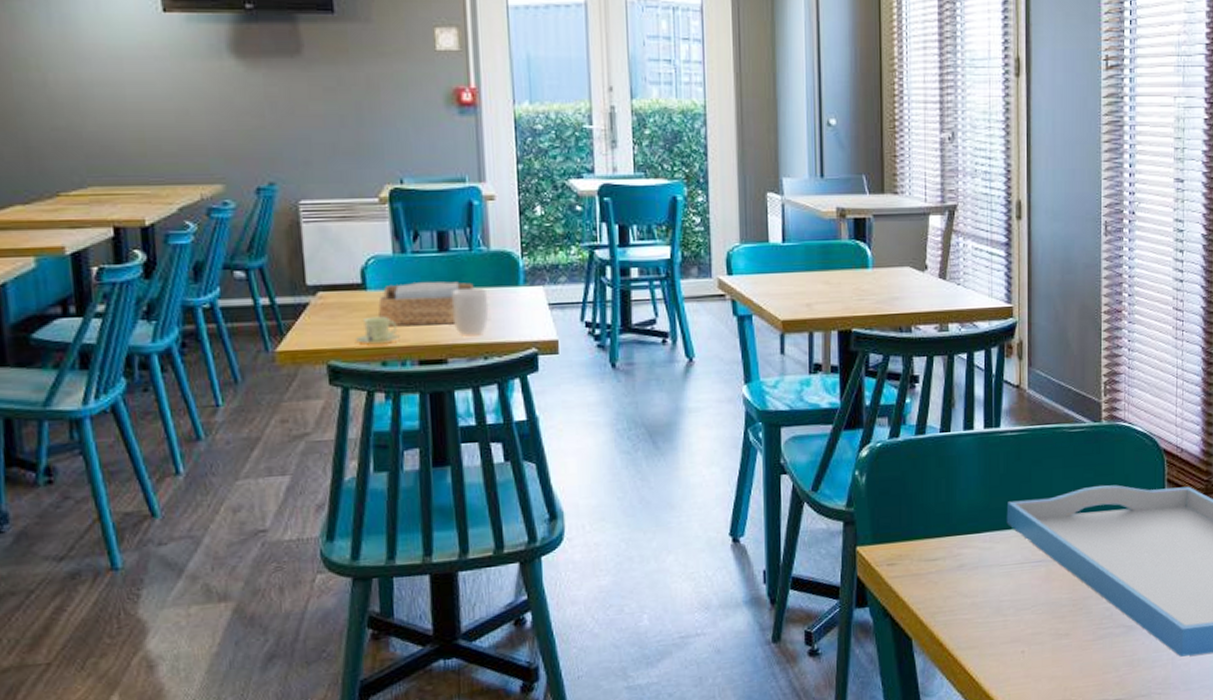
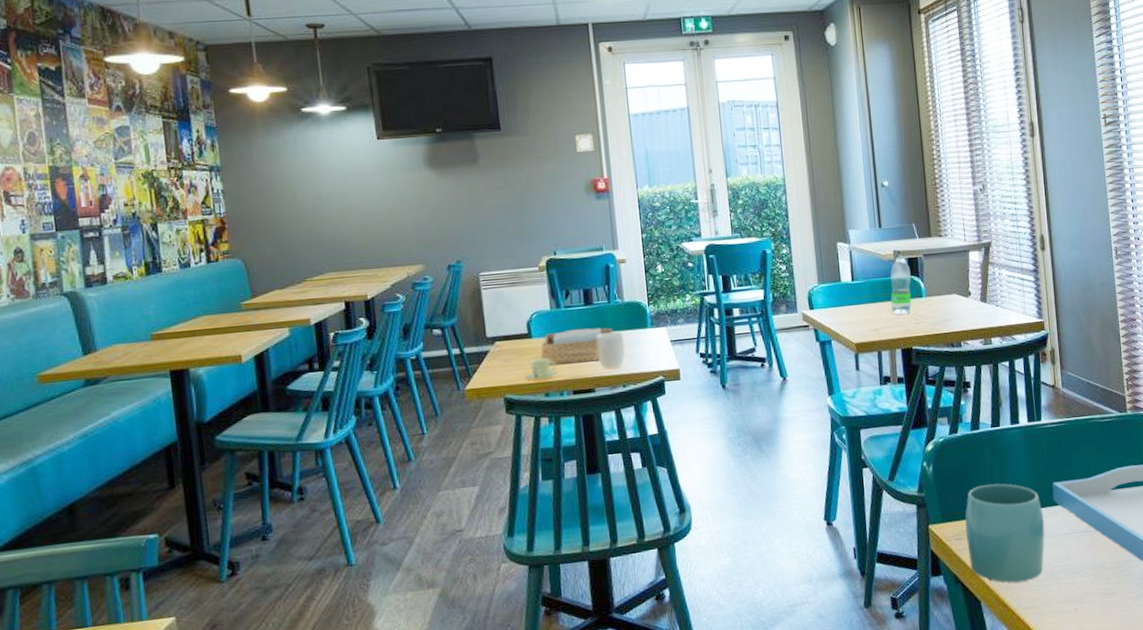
bottle: none [829,210,856,289] -> present [890,252,912,315]
mug: none [900,500,994,618] -> present [965,483,1045,582]

